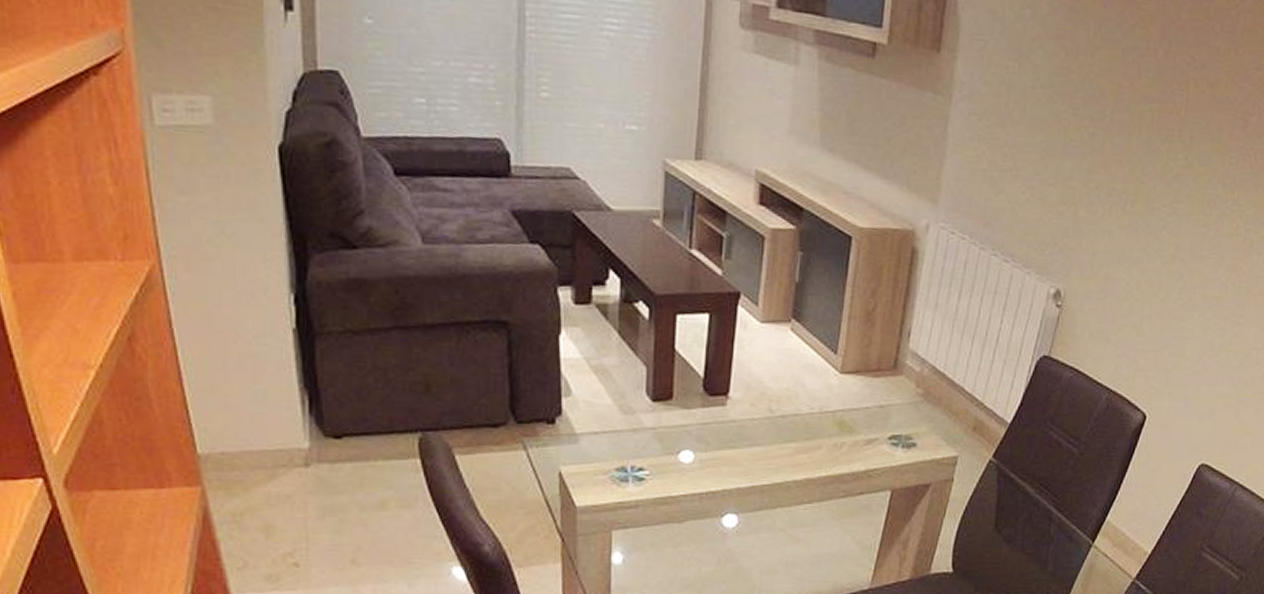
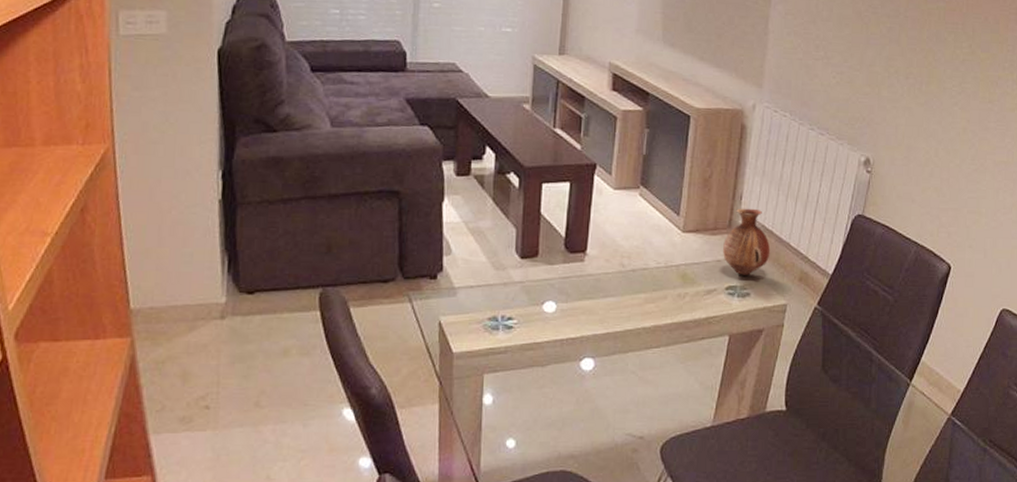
vase: none [886,346,942,423] -> present [723,208,771,275]

